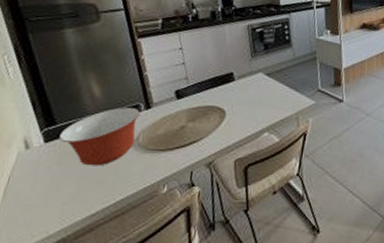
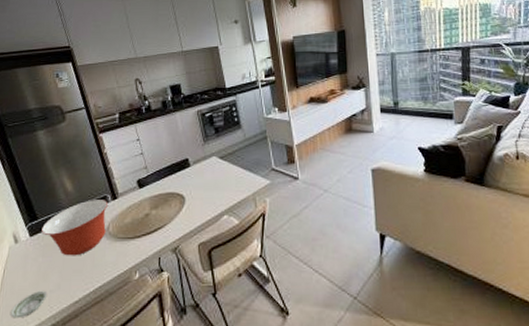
saucer: none [11,201,60,231] -> present [9,290,48,319]

